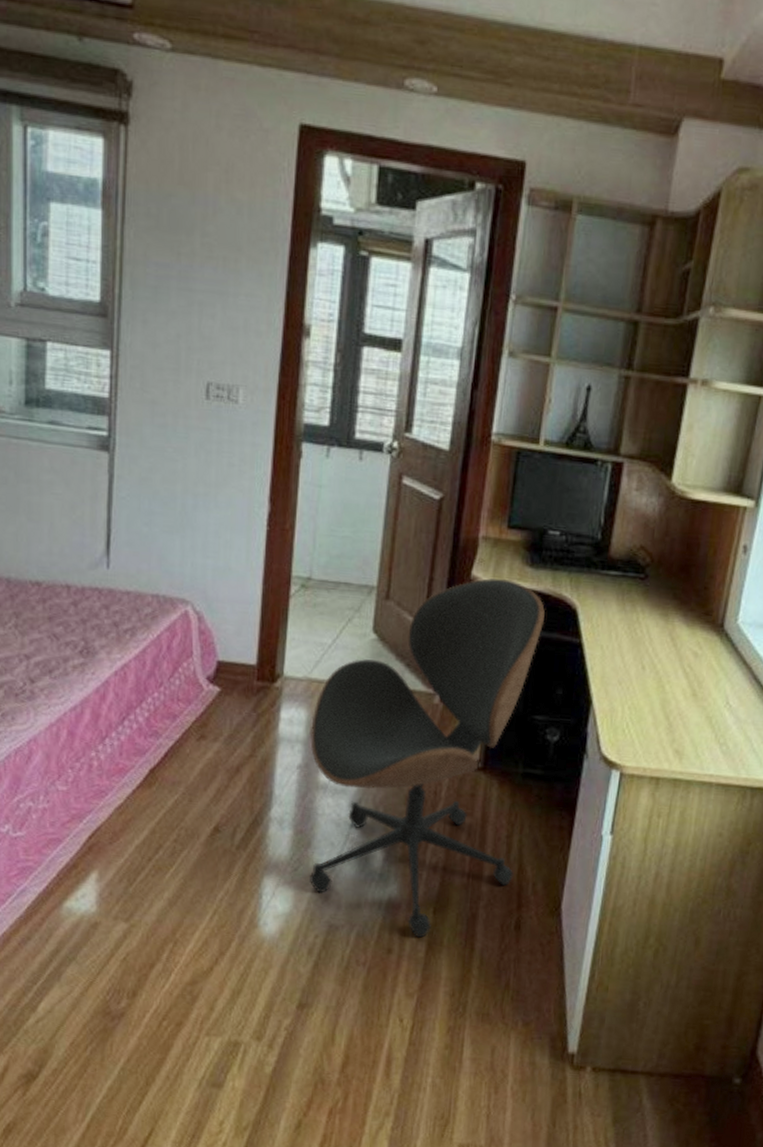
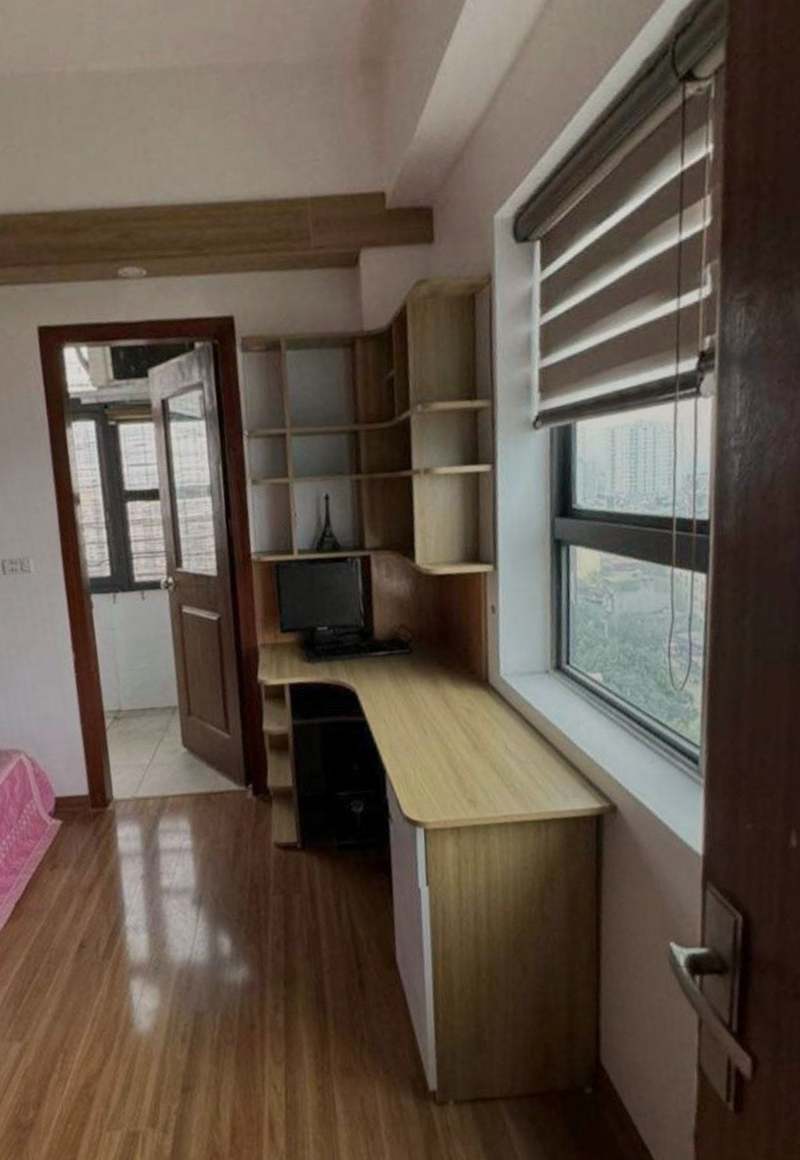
office chair: present [309,577,545,938] -> none [144,677,349,1010]

